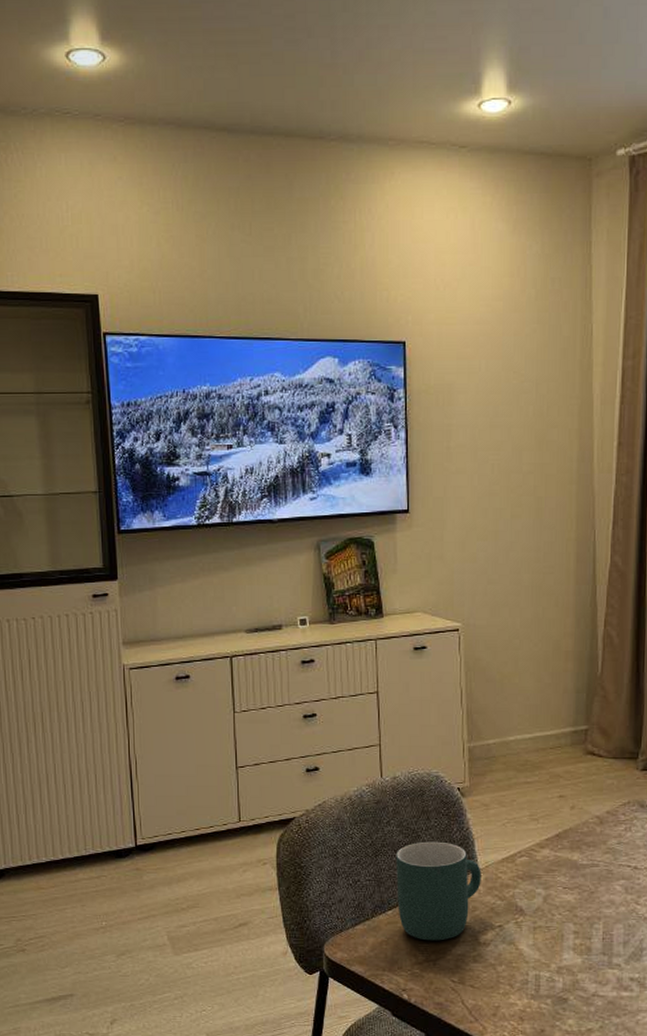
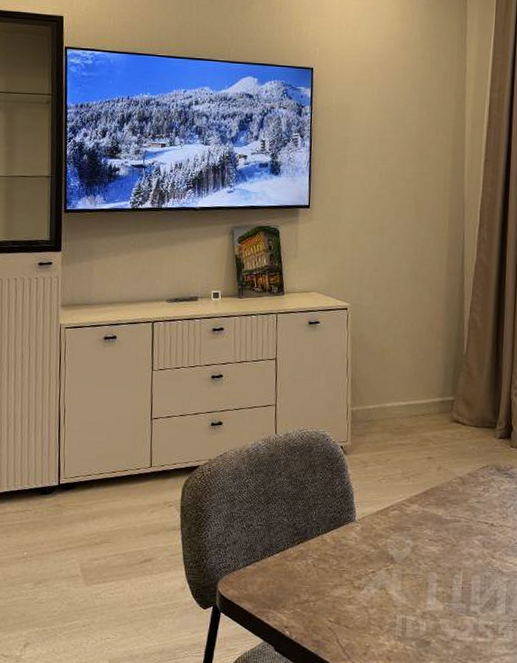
mug: present [395,841,481,941] -> none [284,492,359,583]

